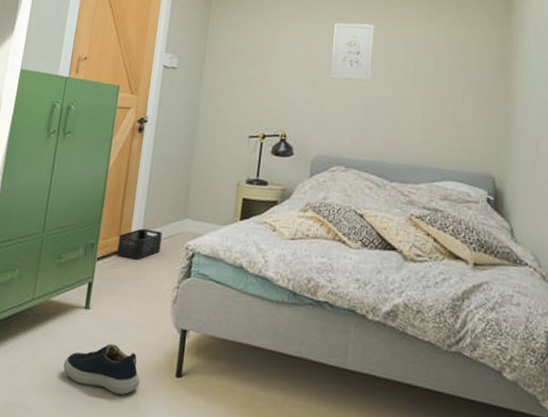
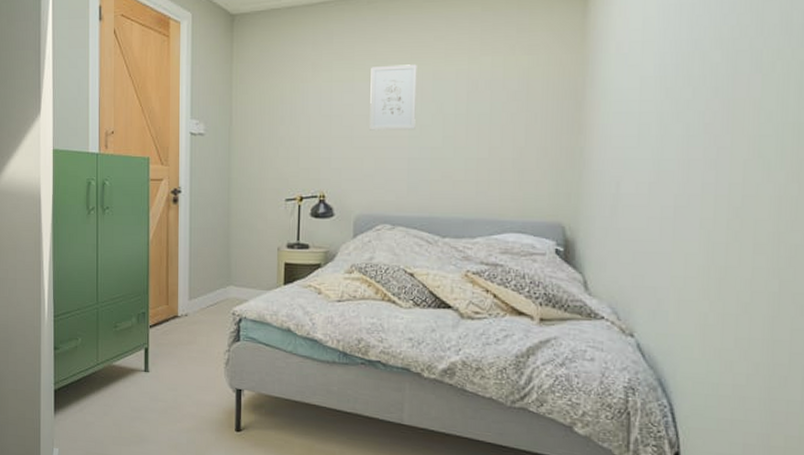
shoe: present [63,343,140,395] -> none [132,402,203,446]
storage bin: present [117,228,162,260] -> none [167,297,208,326]

